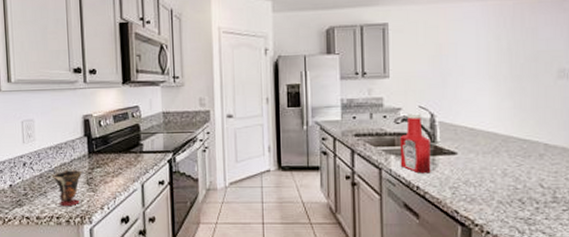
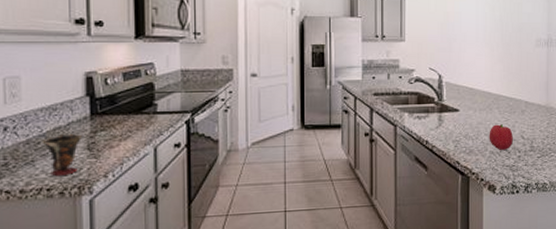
ketchup bottle: present [399,113,431,174] -> none [412,75,438,129]
fruit: none [496,170,530,200] -> present [489,124,514,150]

